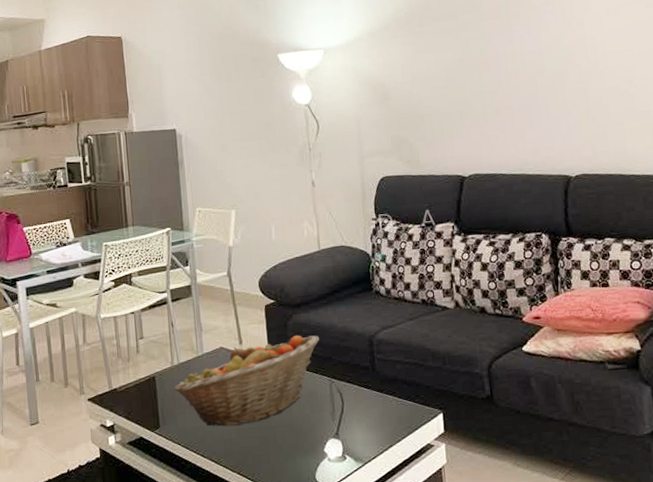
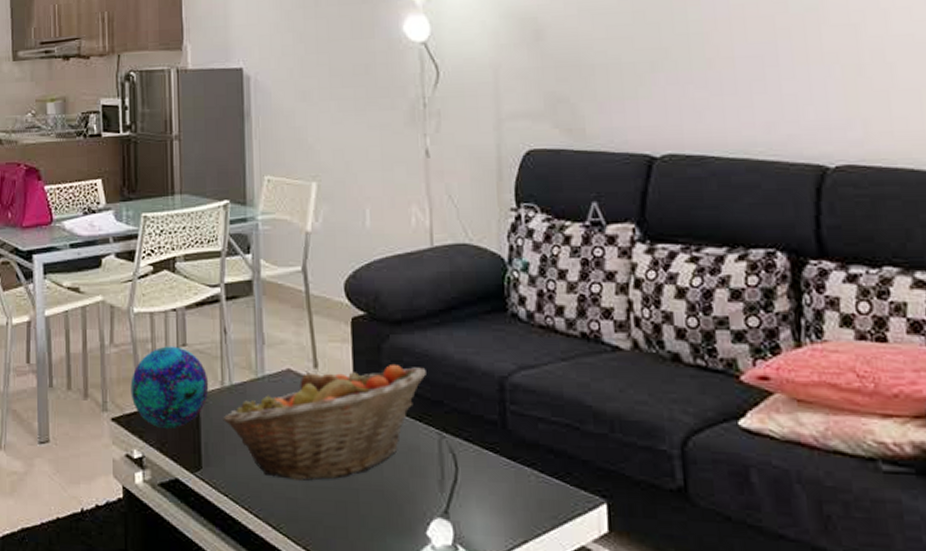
decorative ball: none [101,339,162,402] -> present [130,346,209,430]

